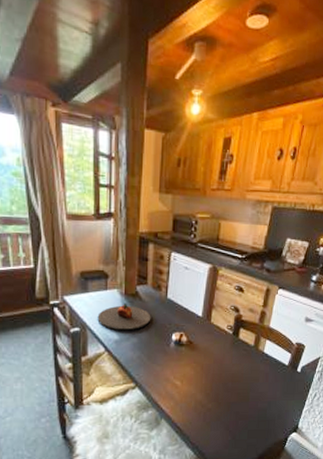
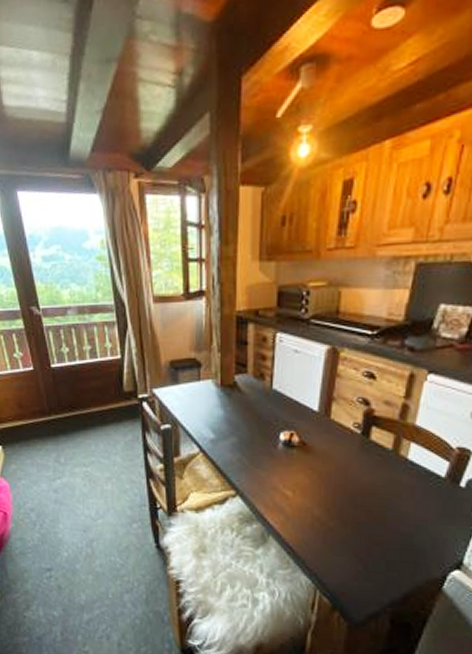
plate: present [97,304,151,331] -> none [190,397,253,429]

